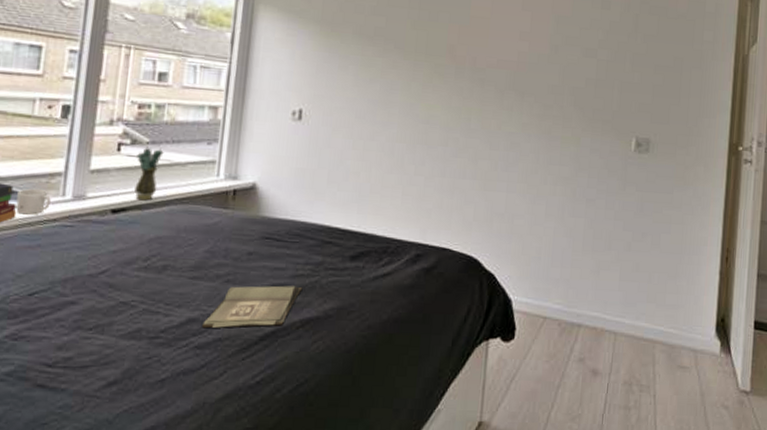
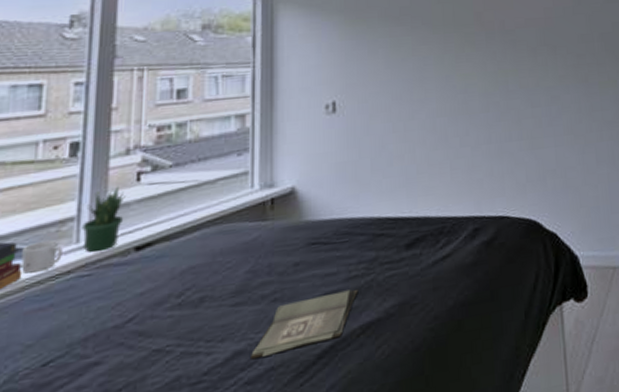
planter: none [67,152,107,207] -> present [82,186,125,252]
vase: present [134,145,164,201] -> none [160,169,190,231]

